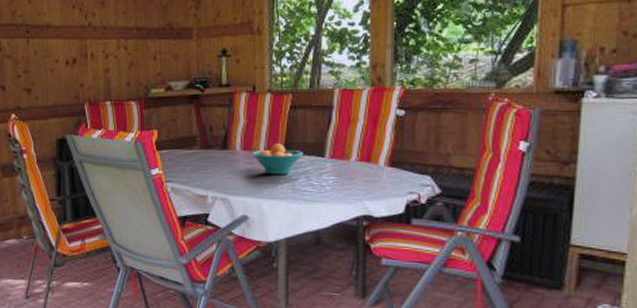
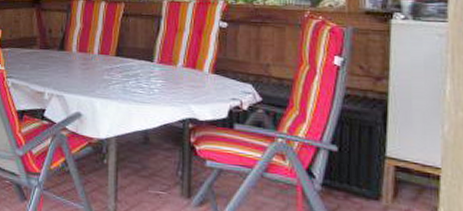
fruit bowl: present [252,144,303,175] -> none [86,47,134,77]

